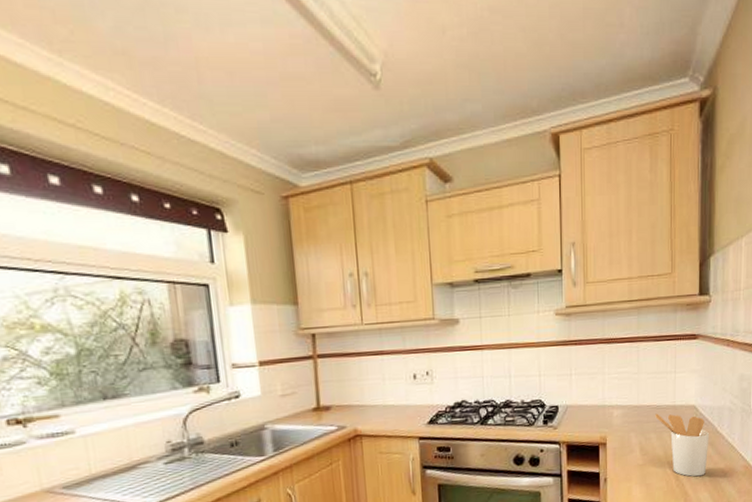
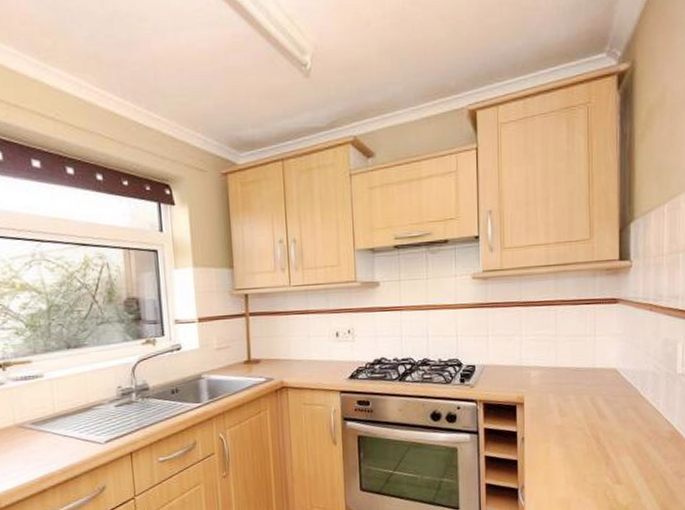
utensil holder: present [655,413,710,477] -> none [574,375,632,440]

